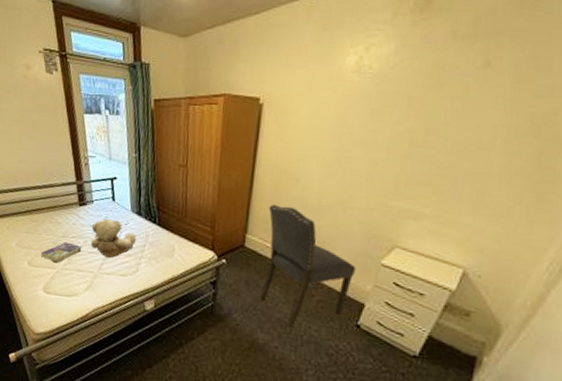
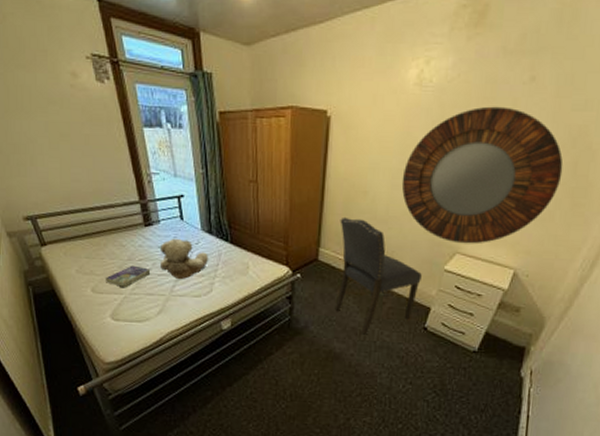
home mirror: none [335,93,525,239] -> present [401,106,564,244]

